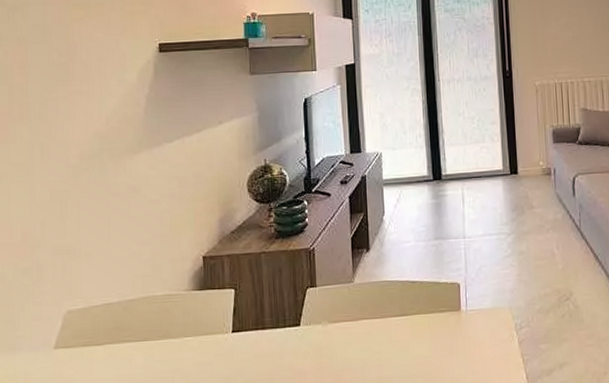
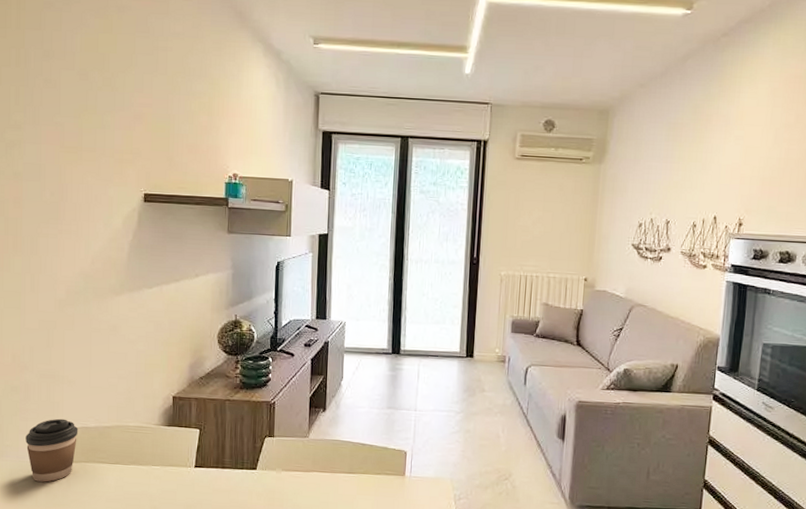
coffee cup: none [40,297,100,374] -> present [25,418,79,482]

